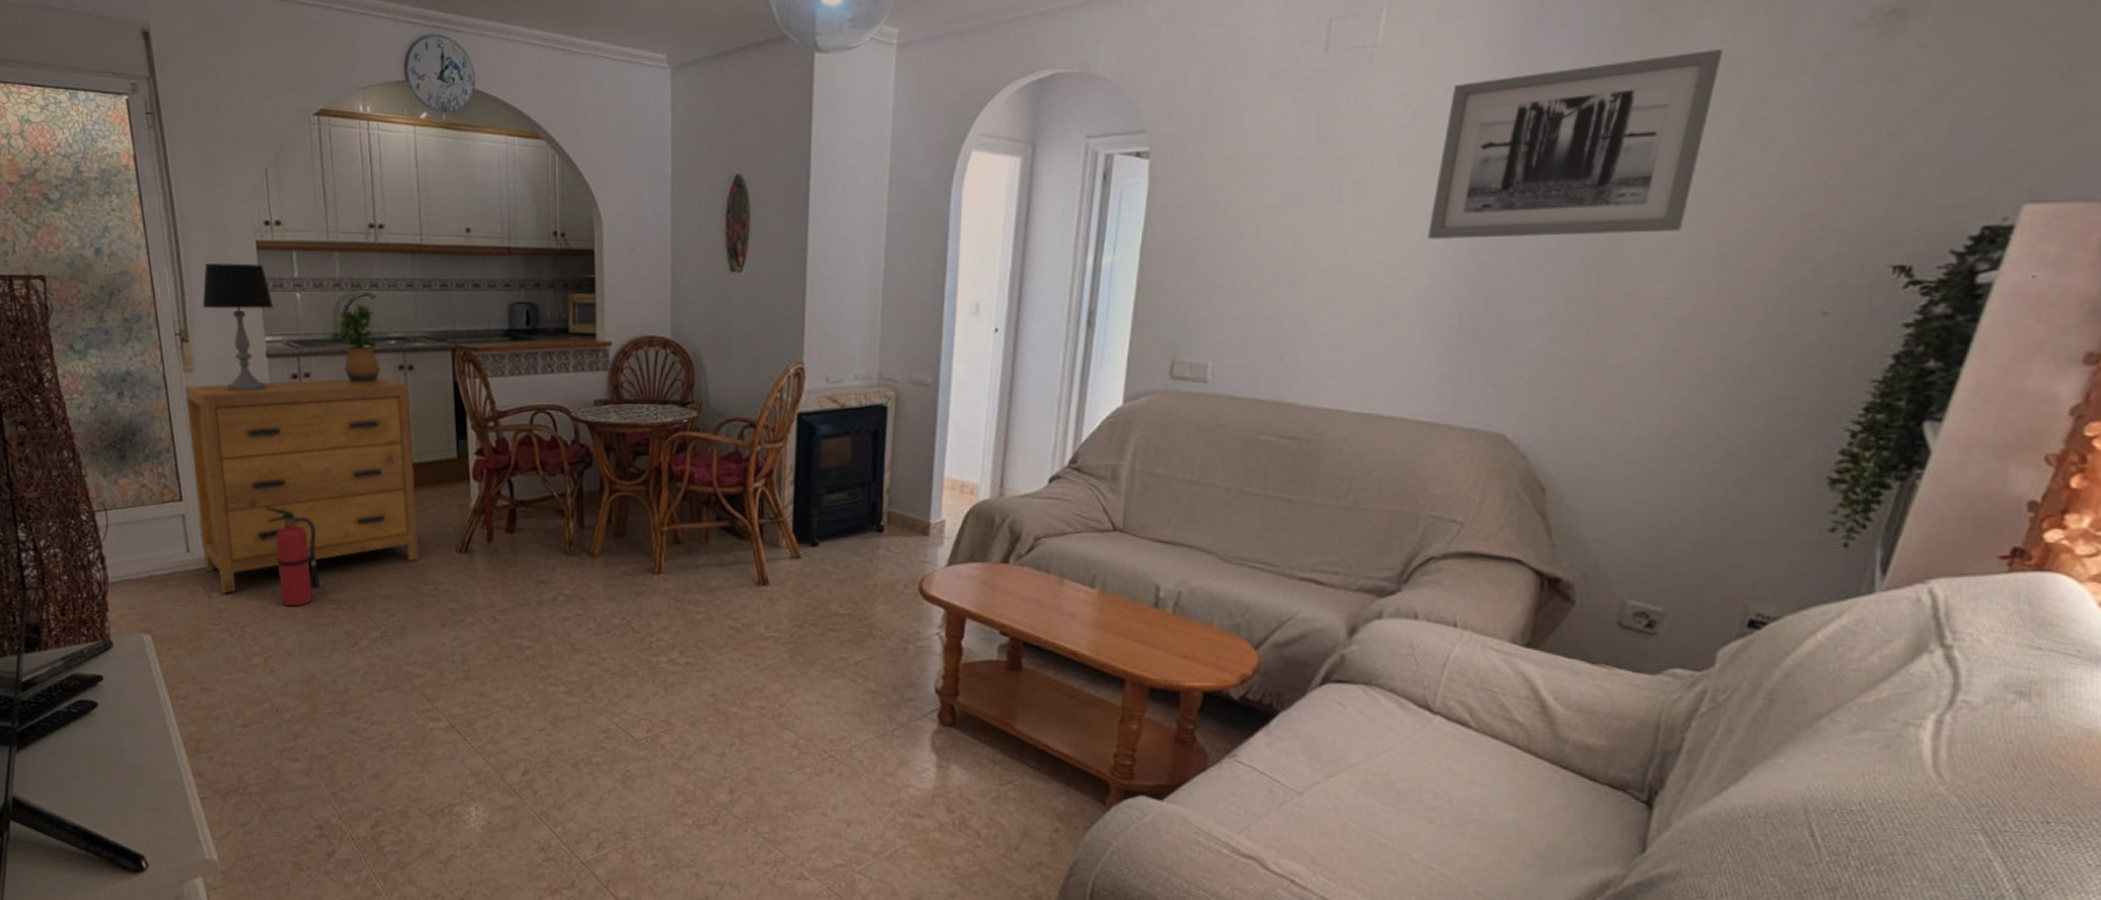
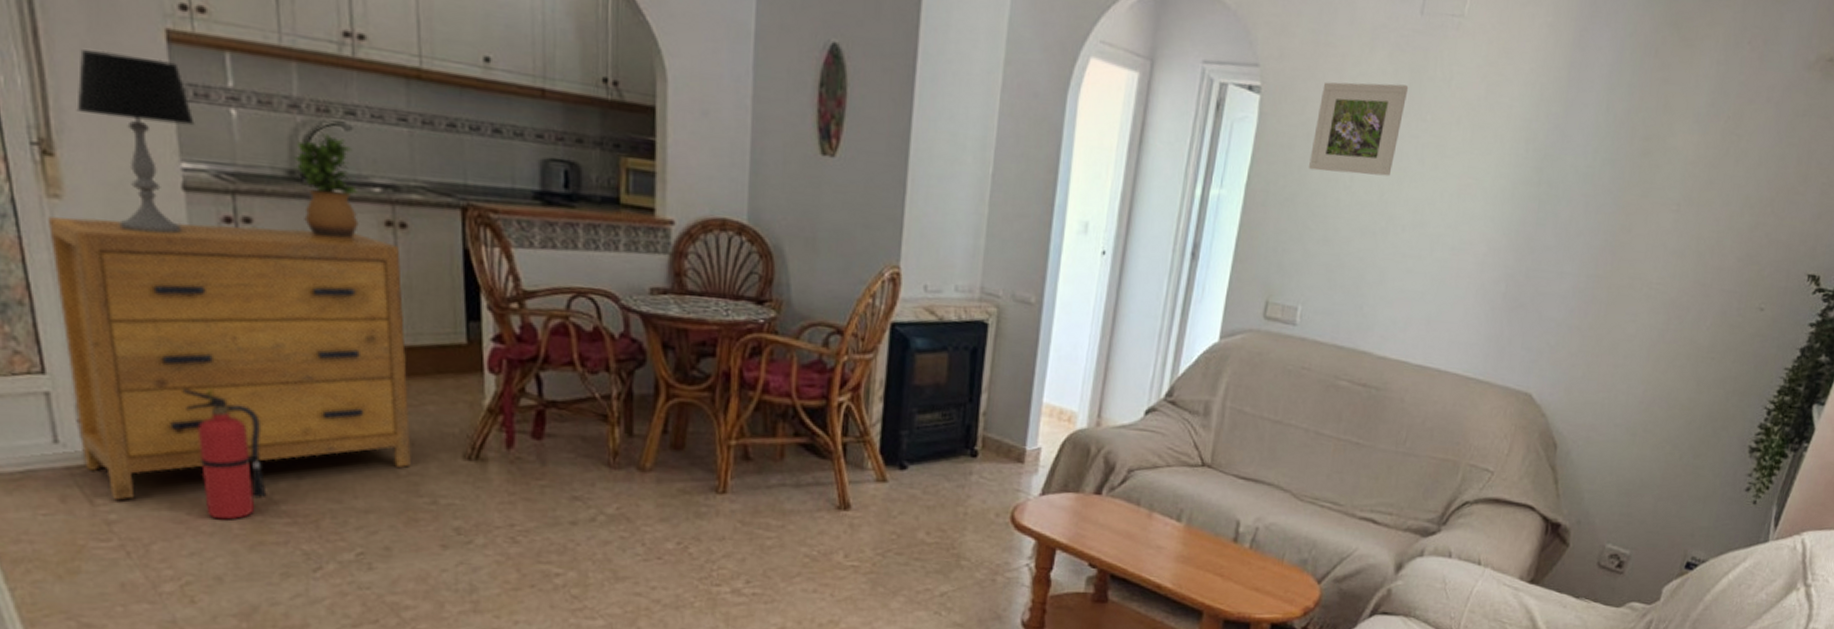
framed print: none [1209,126,1318,225] -> present [1309,82,1409,177]
wall art: present [1427,49,1723,239] -> none [1488,65,1718,226]

